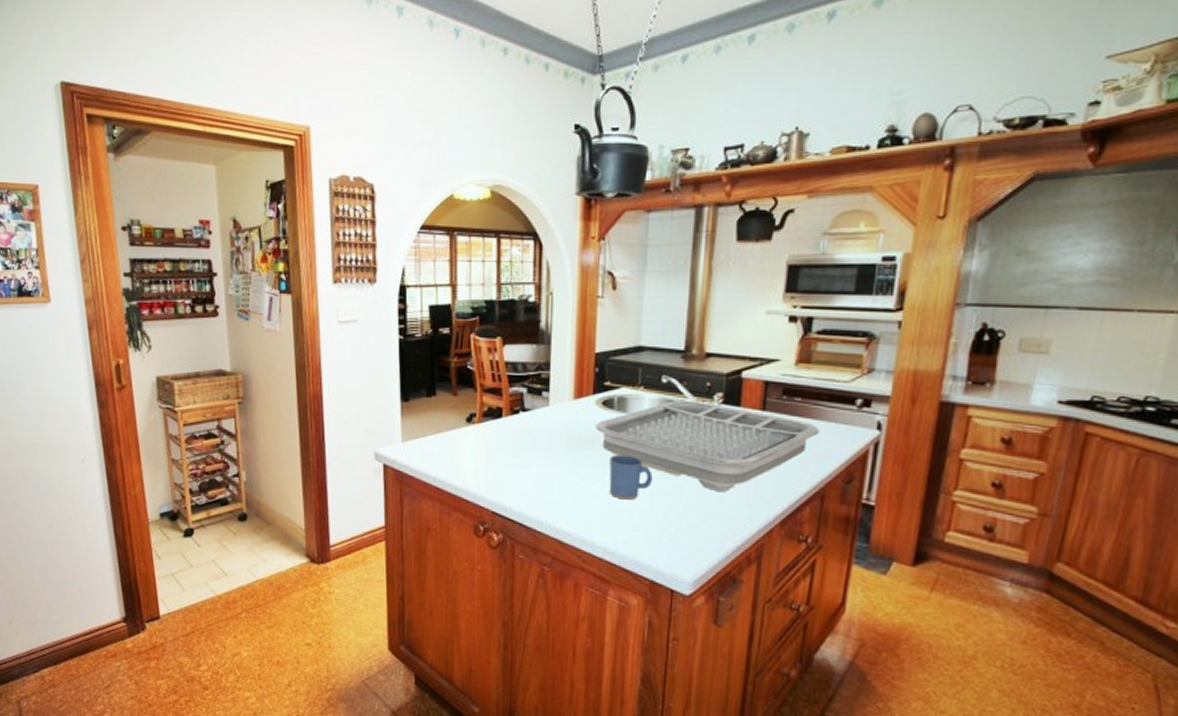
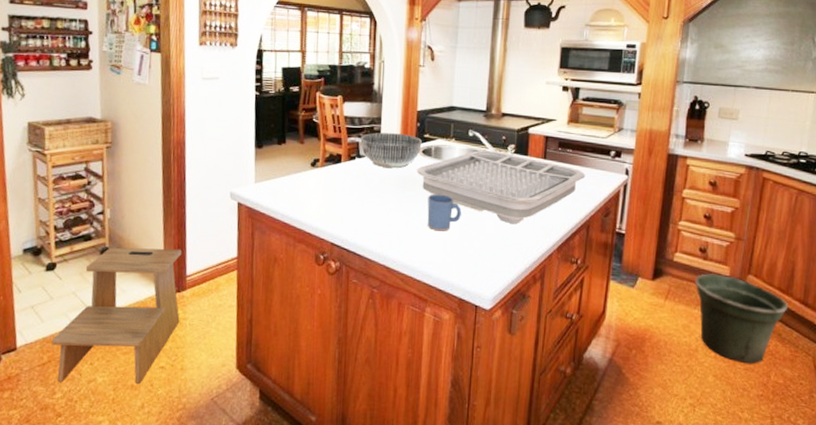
step stool: none [194,512,325,660] -> present [52,247,182,384]
bowl: none [525,380,601,423] -> present [360,132,422,168]
flower pot: none [975,559,1116,679] -> present [695,273,788,364]

